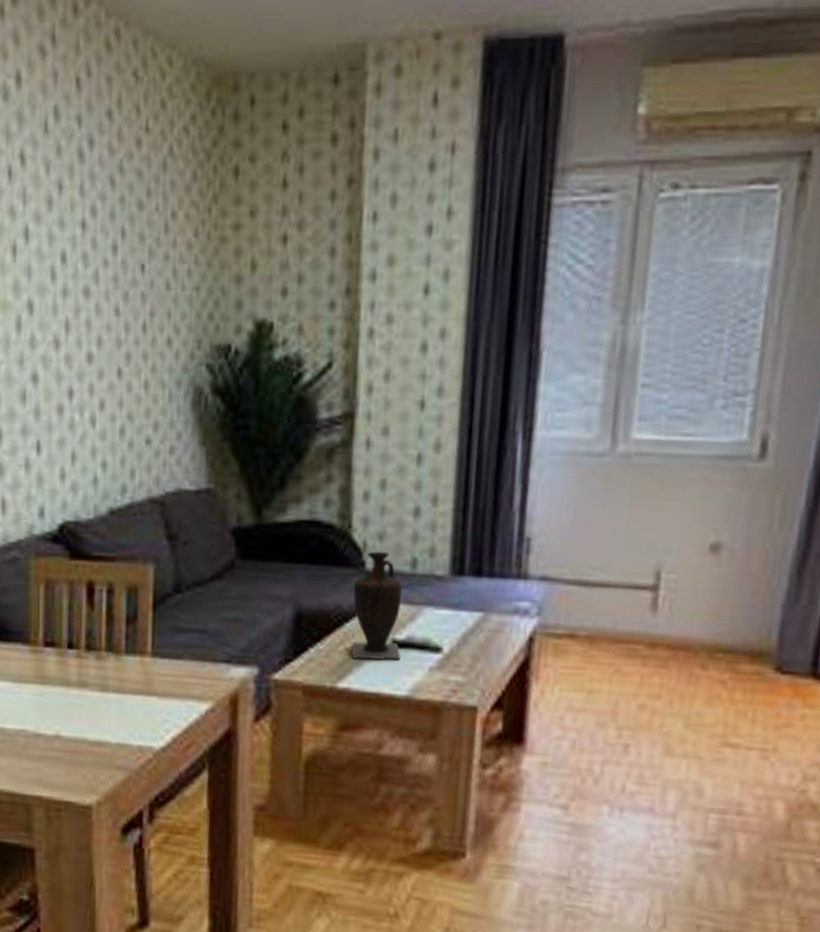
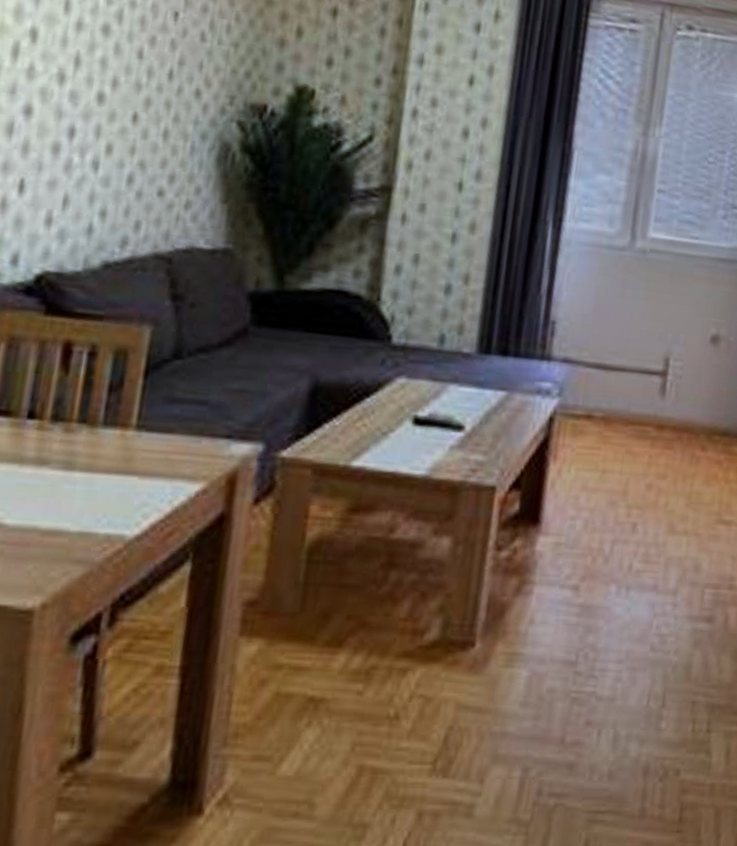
vase: present [351,551,403,661] -> none [369,325,428,438]

